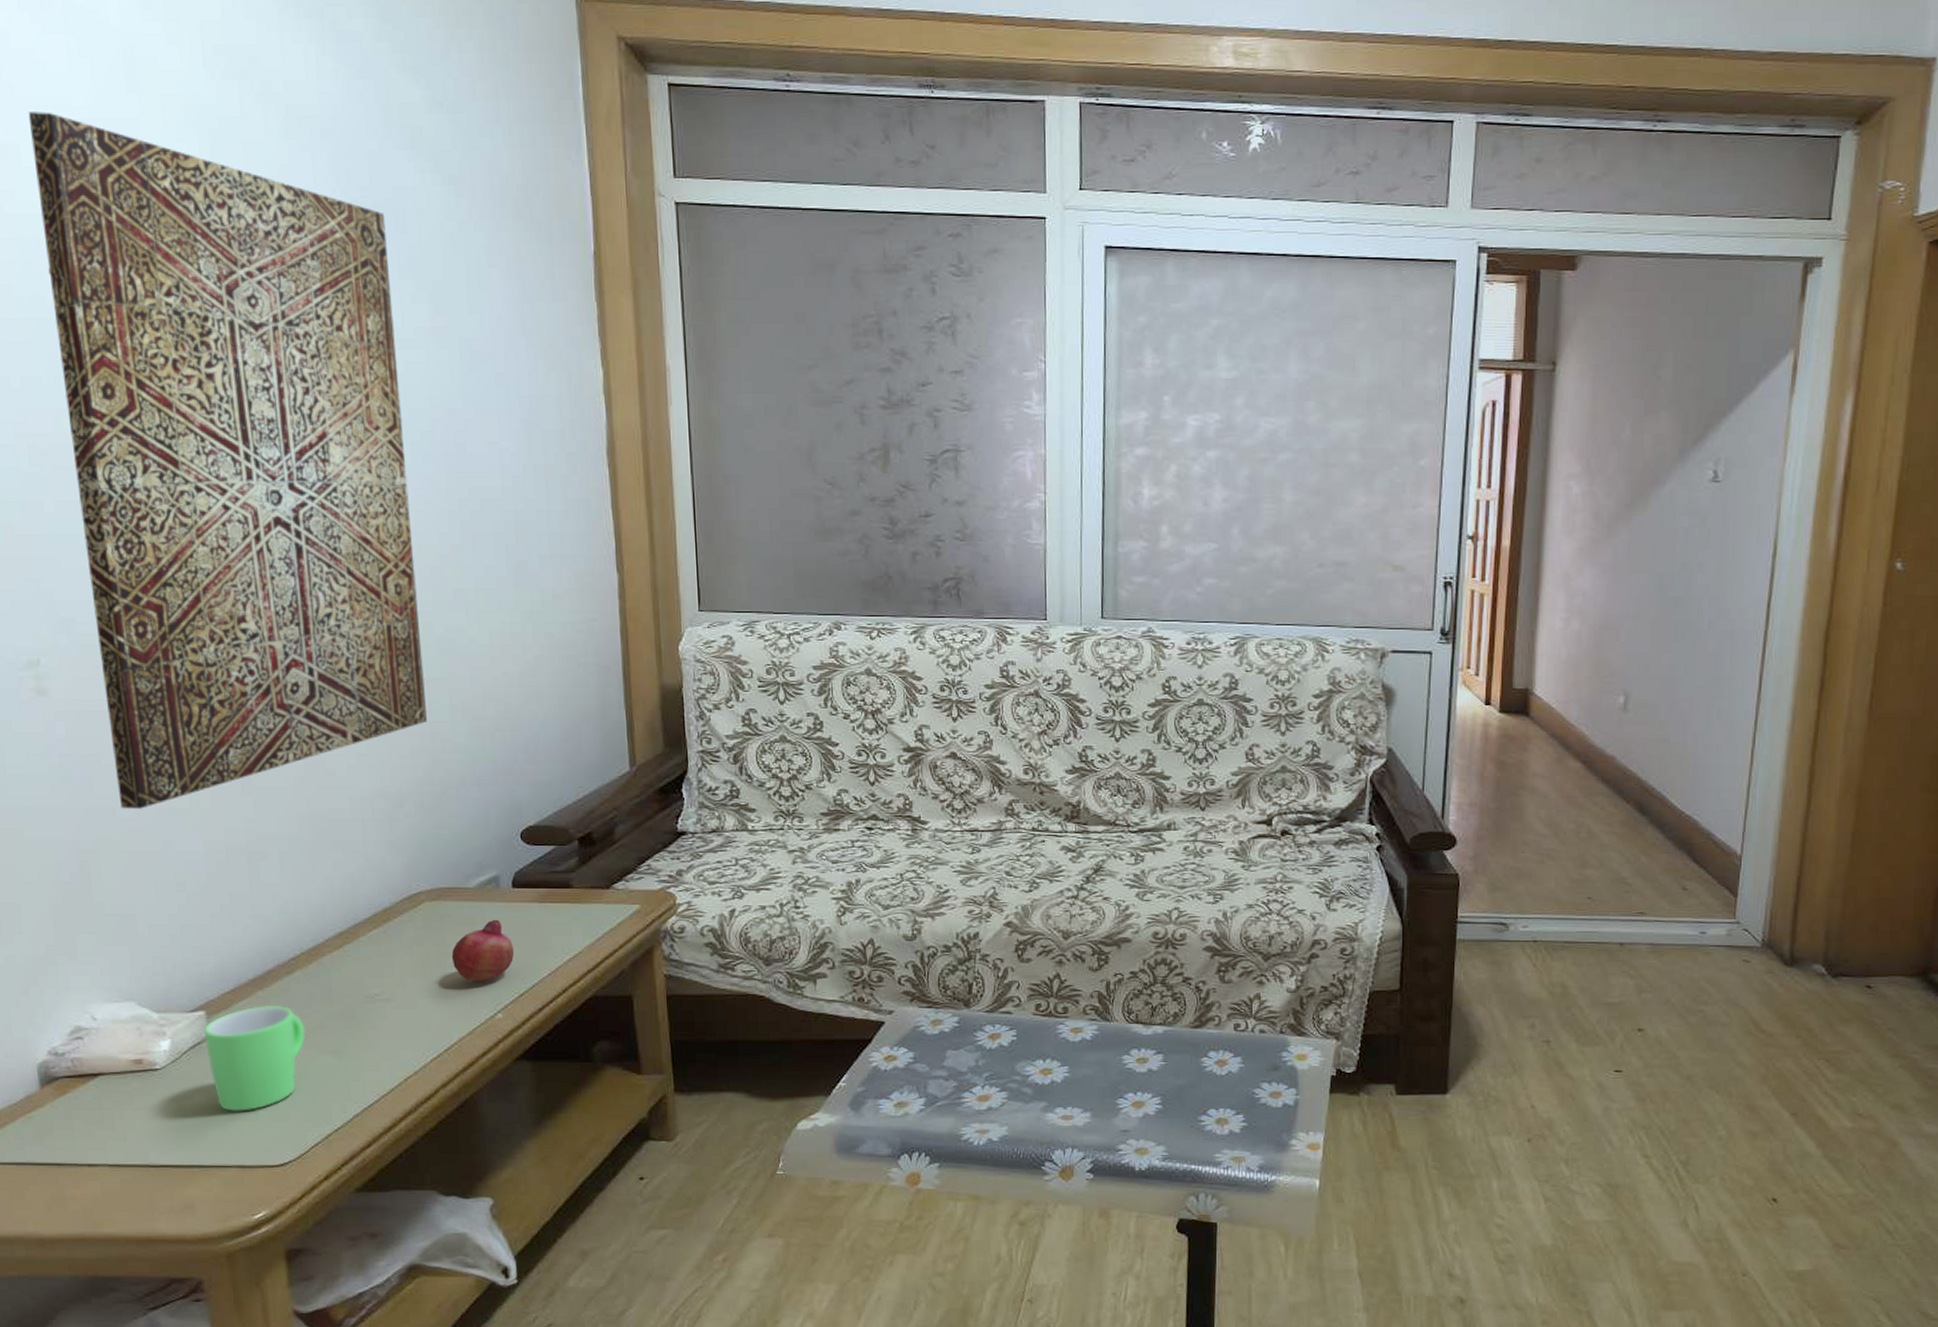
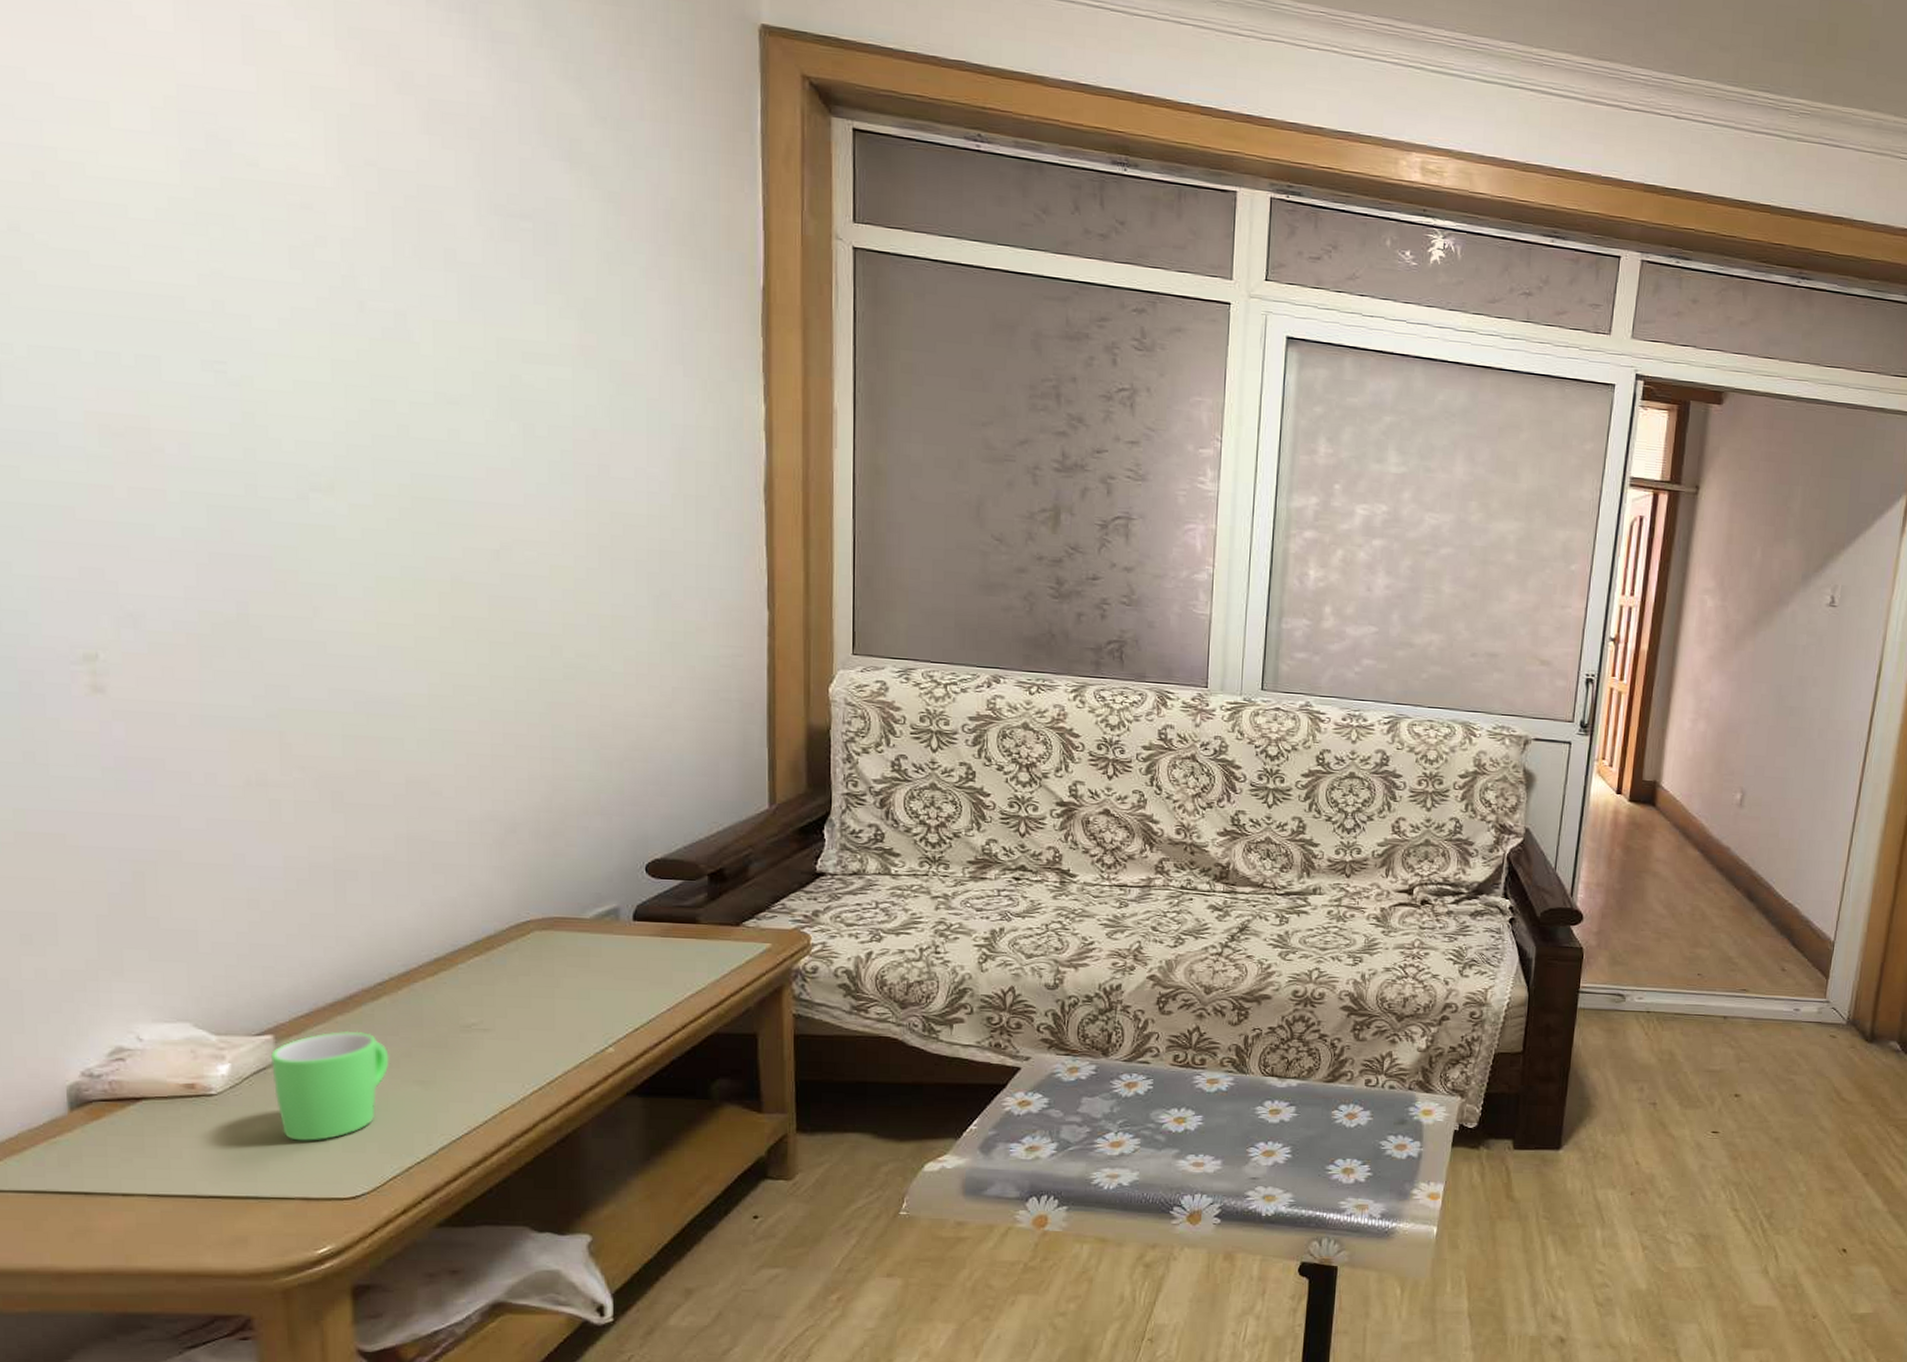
wall art: present [28,112,427,809] -> none [121,70,549,820]
fruit: present [451,919,515,982] -> none [561,951,632,1015]

